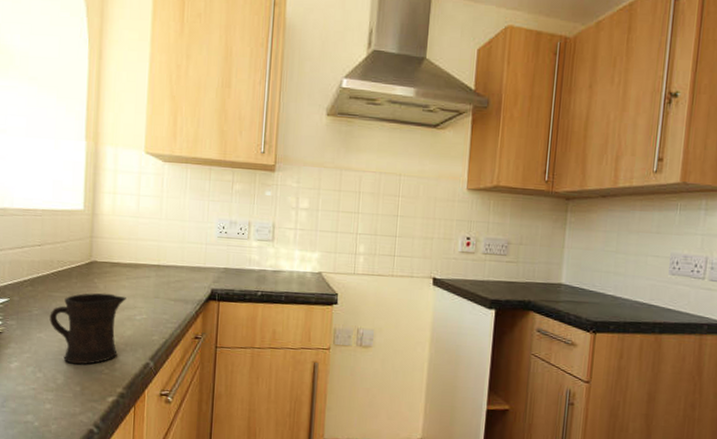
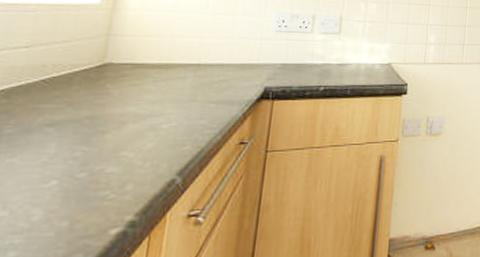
mug: present [49,292,126,365] -> none [29,100,151,193]

